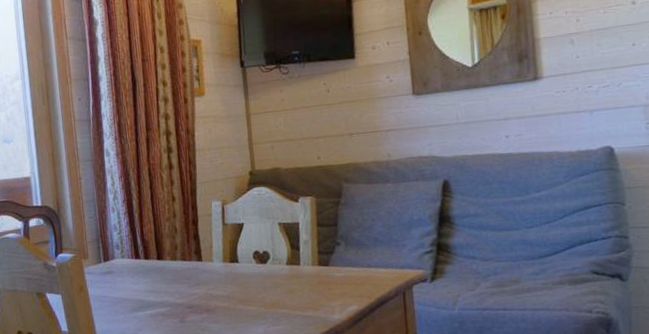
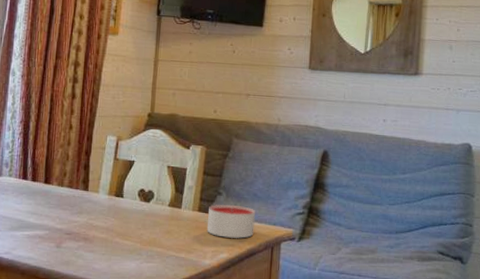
candle: none [329,253,381,290] -> present [206,204,256,239]

